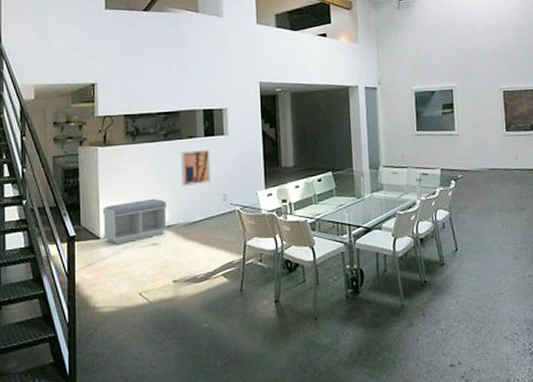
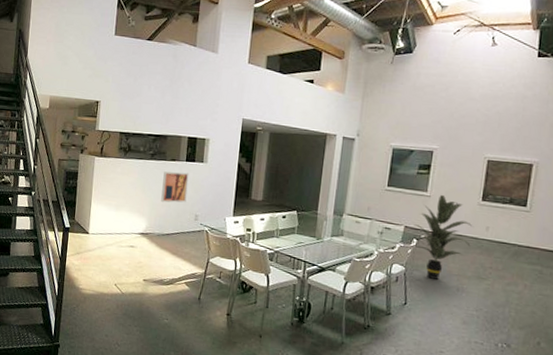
bench: present [102,198,167,245] -> none [92,207,146,241]
indoor plant: none [449,131,505,219] -> present [412,194,473,280]

